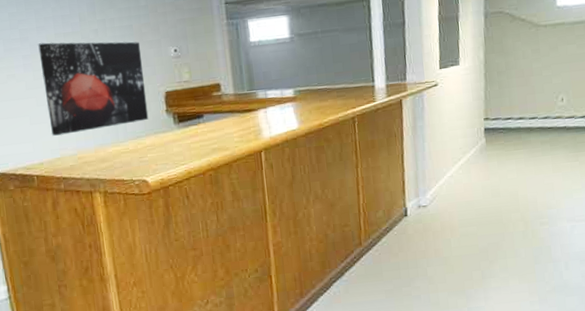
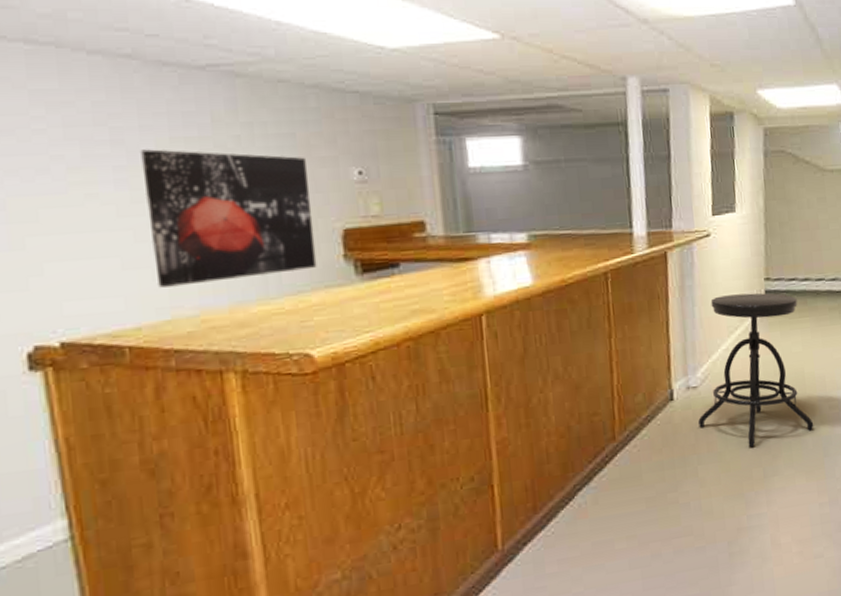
stool: none [427,130,526,255] -> present [698,293,814,448]

